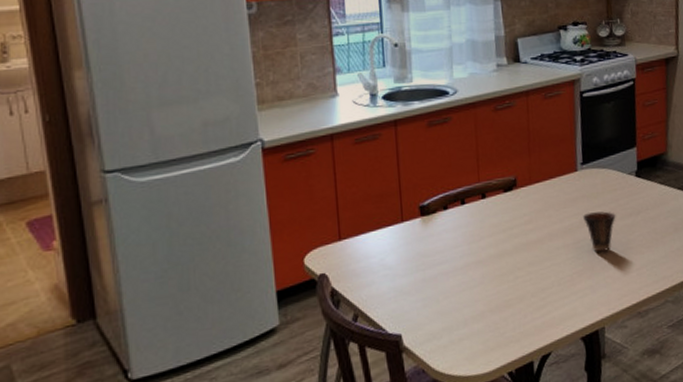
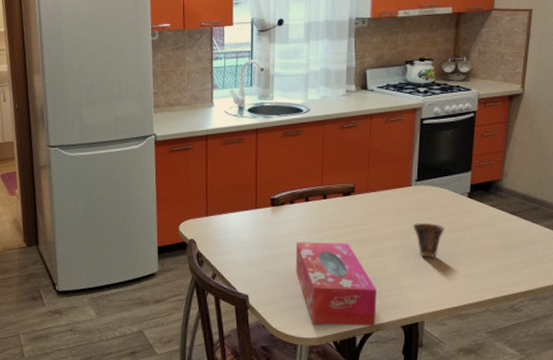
tissue box: none [455,249,554,356] -> present [295,242,377,327]

